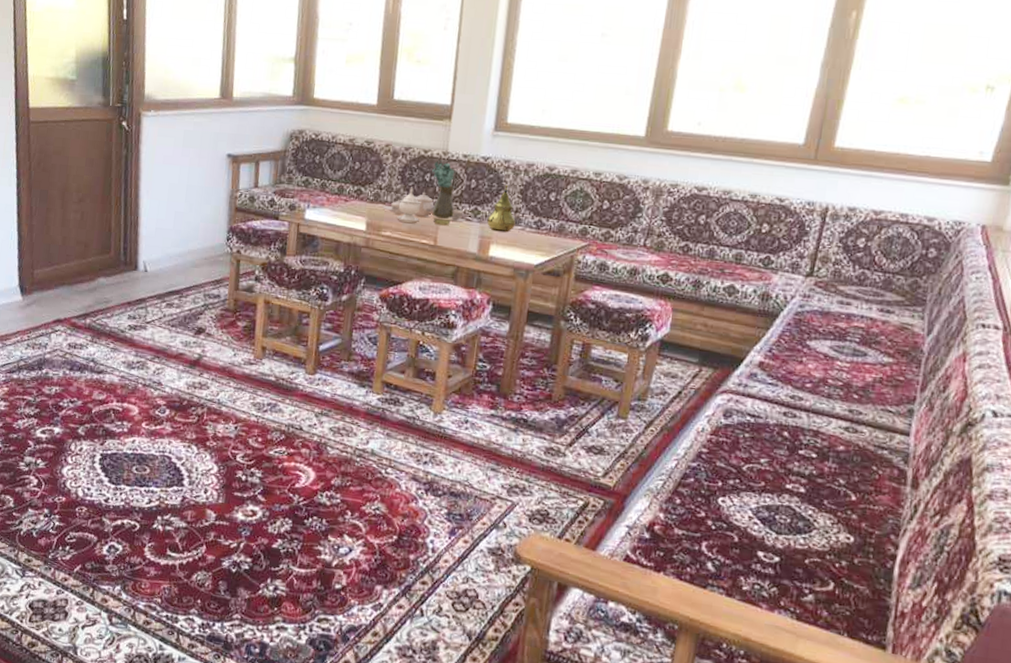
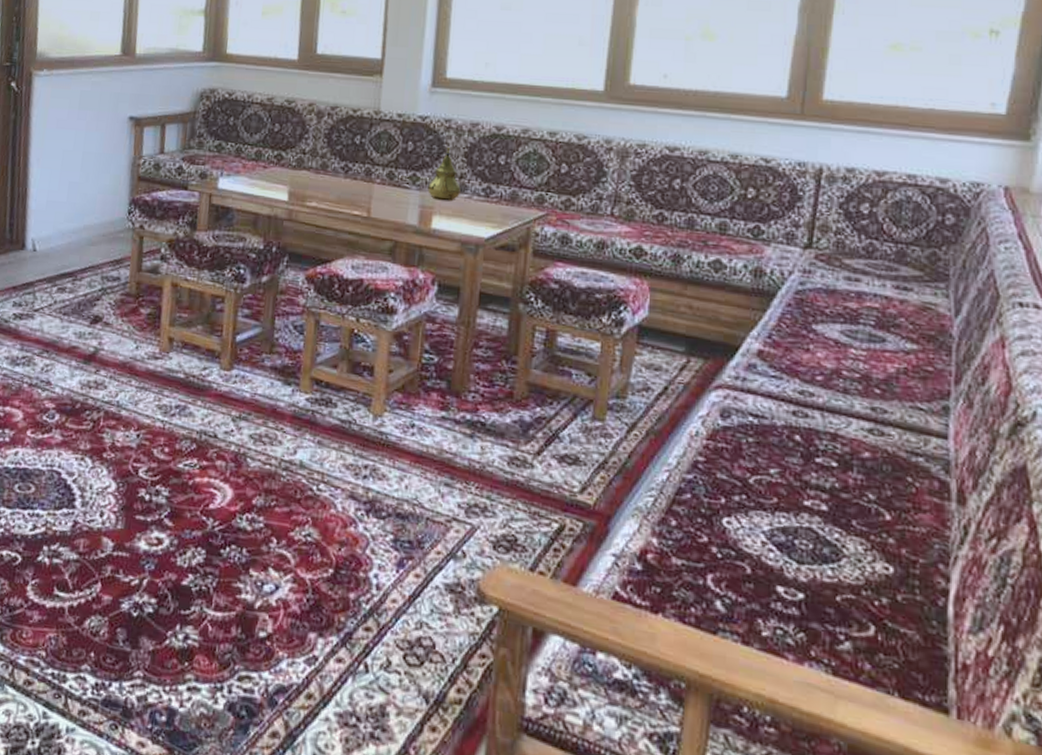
tea set: present [381,191,467,223] -> none [306,156,404,191]
sugar bowl: present [397,187,421,224] -> none [324,151,351,193]
vase: present [432,158,456,226] -> none [362,118,390,195]

